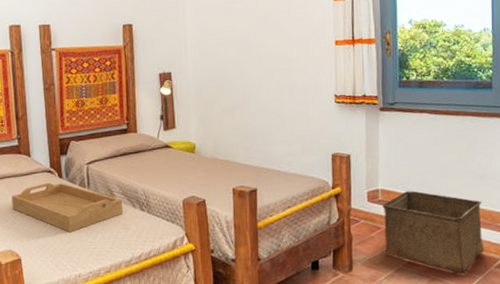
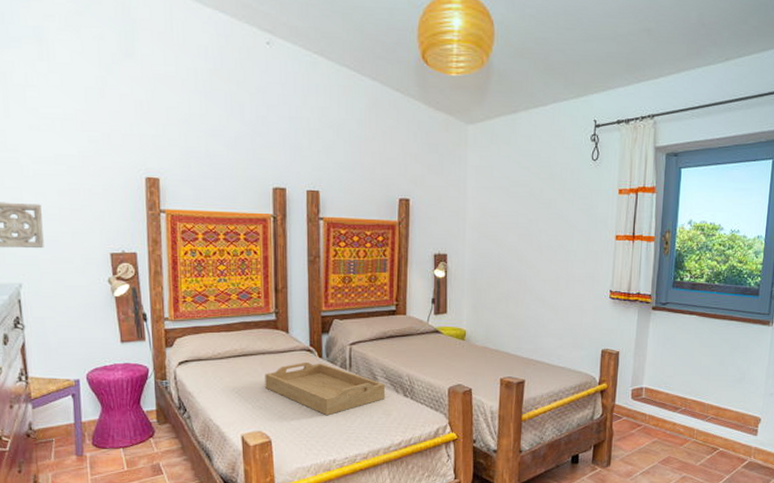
storage bin: present [382,191,484,274] -> none [643,391,737,473]

